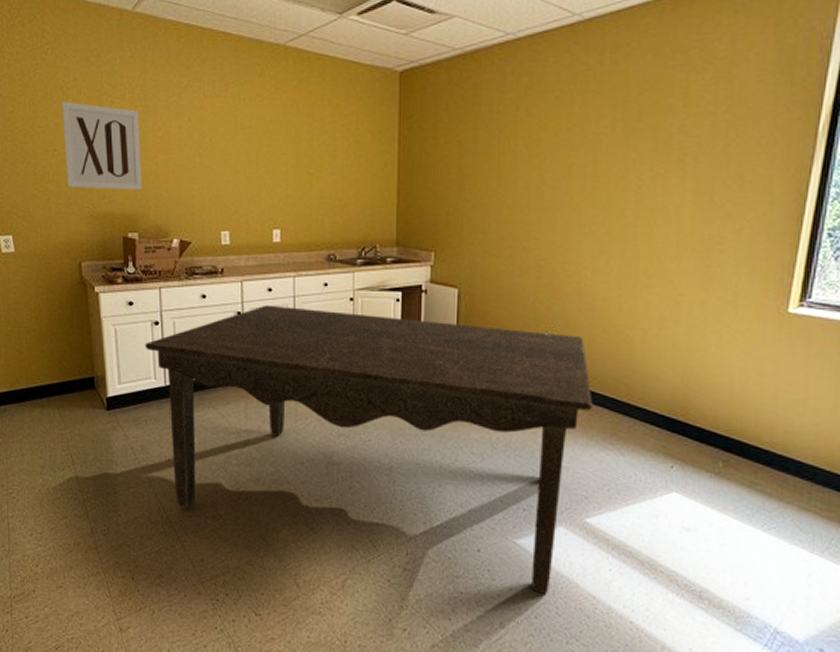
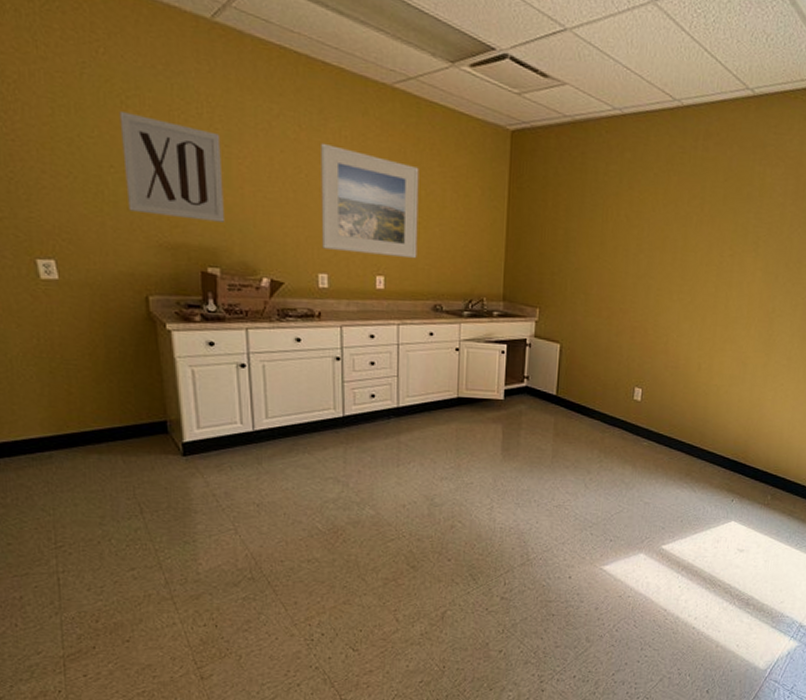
dining table: present [145,304,593,594] -> none [229,351,673,610]
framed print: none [223,107,311,210] -> present [321,142,419,259]

